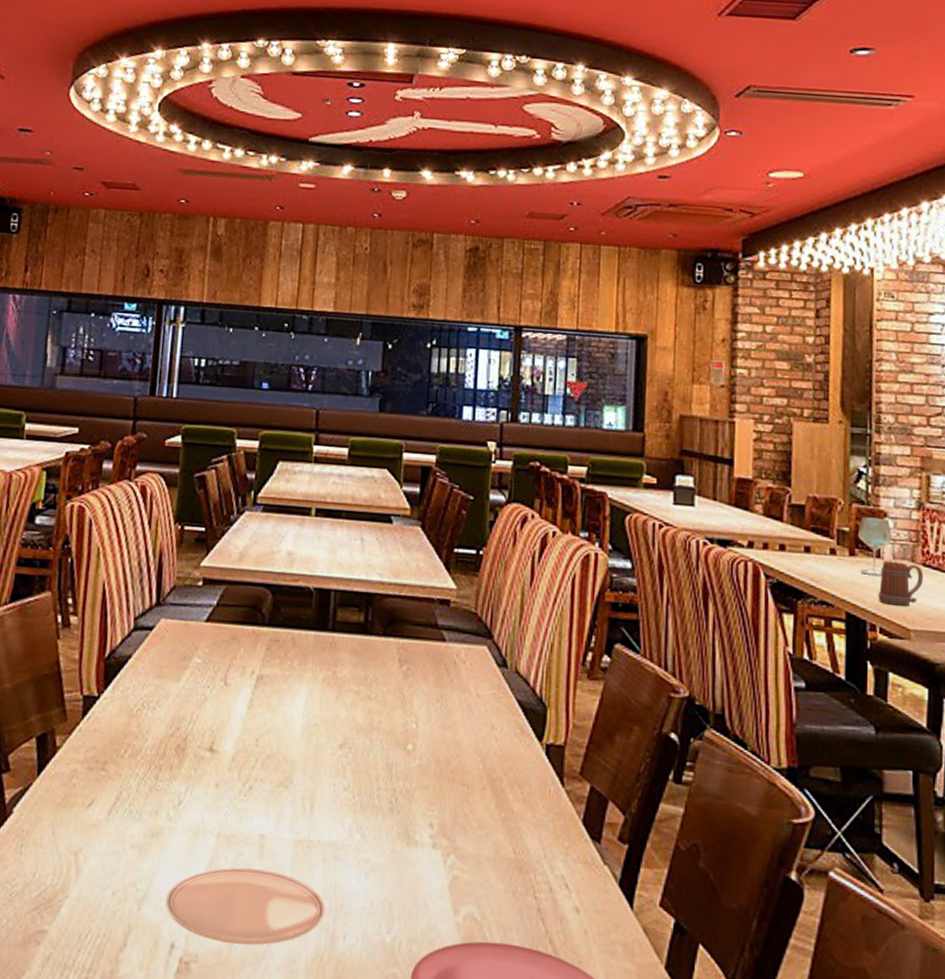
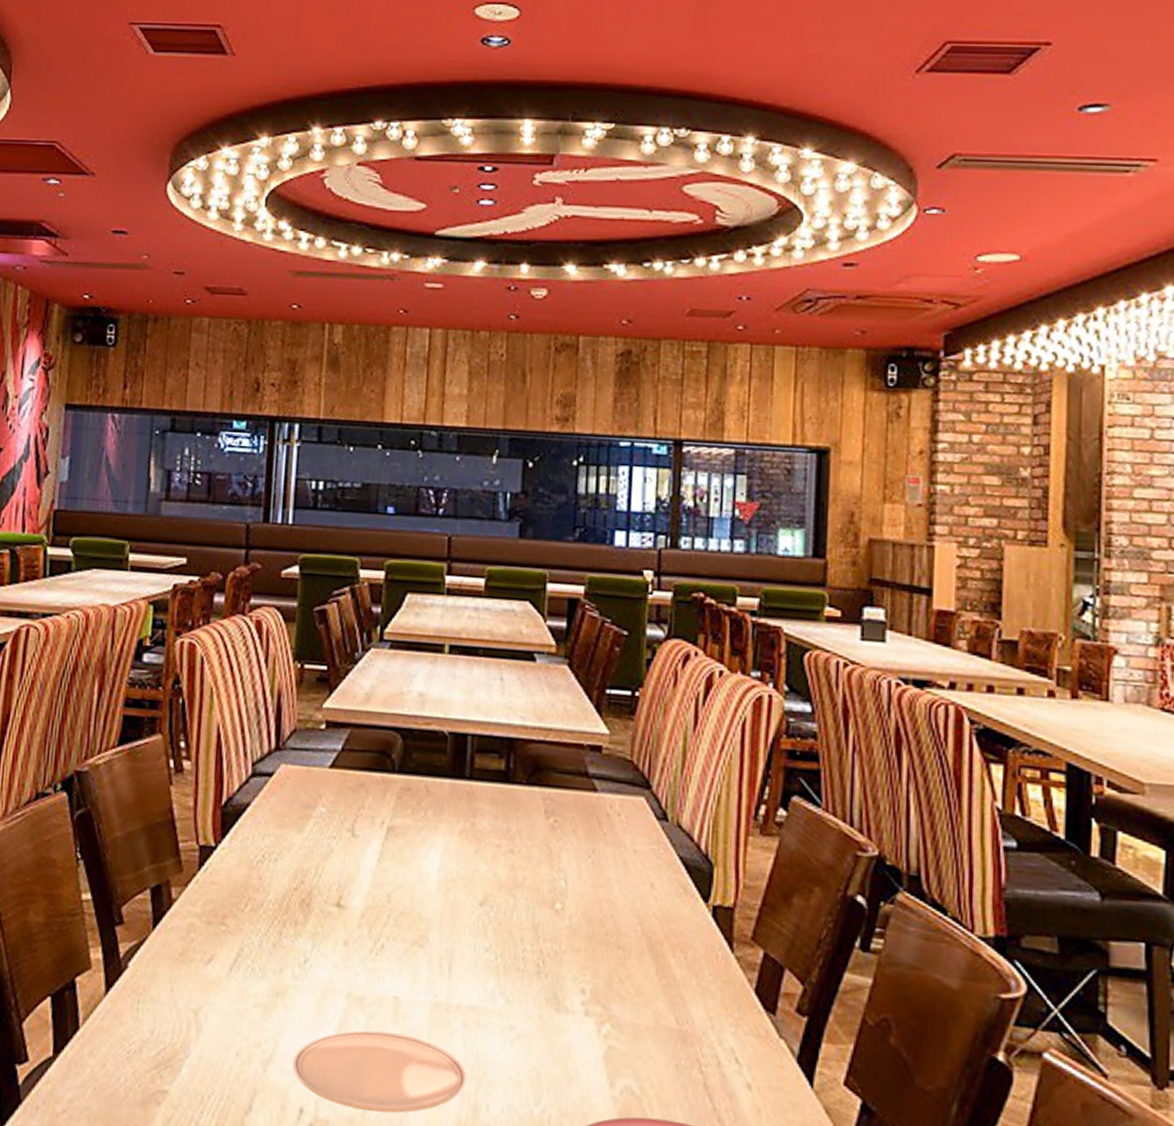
wine glass: present [858,517,892,576] -> none [1082,654,1124,722]
beer mug: present [878,561,924,607] -> none [1105,704,1162,757]

